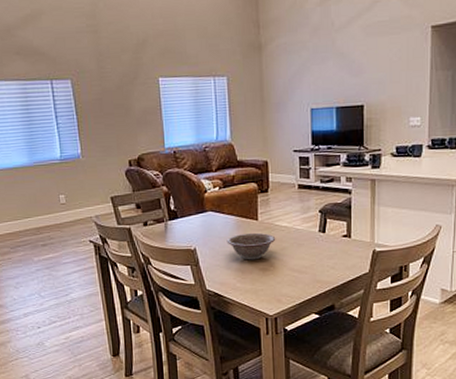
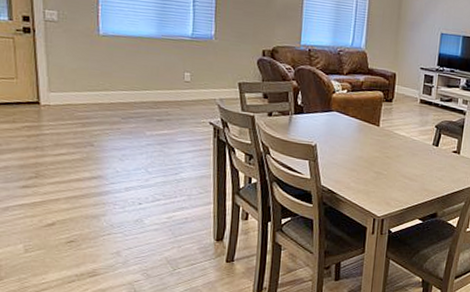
decorative bowl: present [226,232,276,260] -> none [347,136,393,163]

